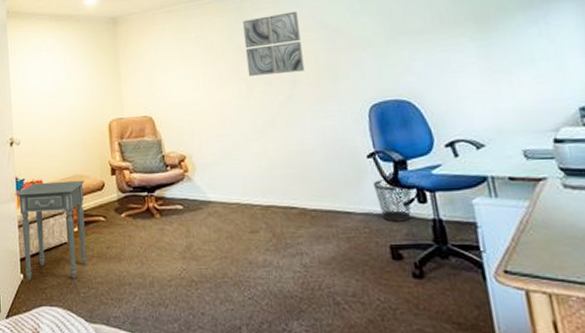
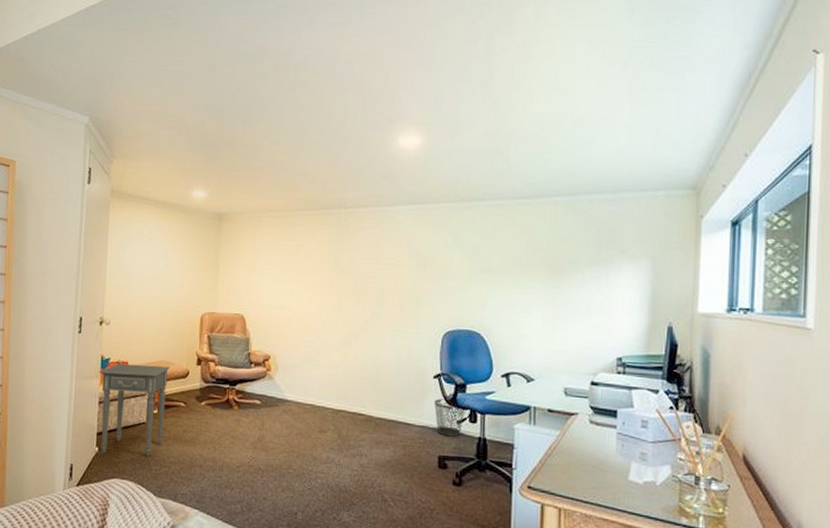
wall art: present [242,11,305,76] -> none [341,235,395,292]

